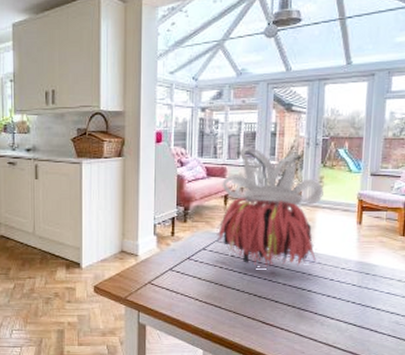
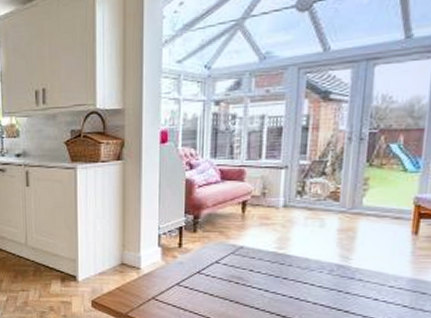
dried flowers: present [216,147,324,269] -> none [232,144,369,285]

